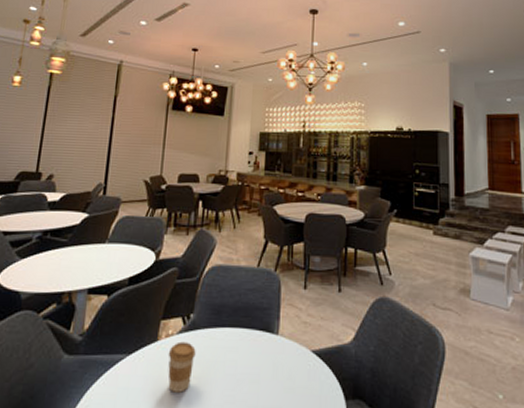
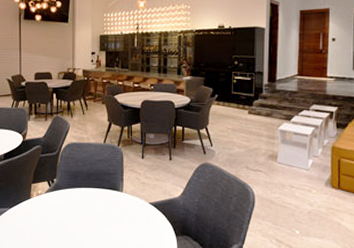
coffee cup: present [168,341,196,393] -> none [39,198,60,233]

